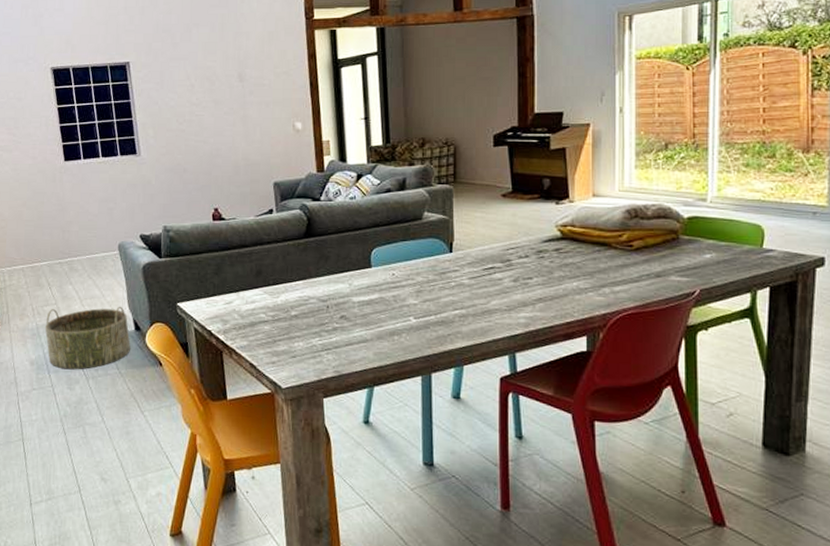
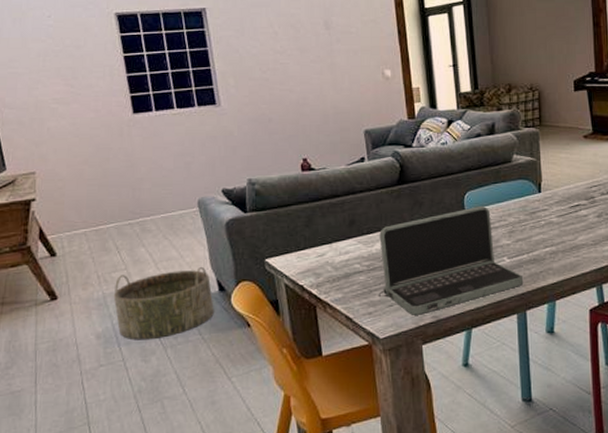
laptop: none [282,263,430,369] -> present [378,205,524,315]

